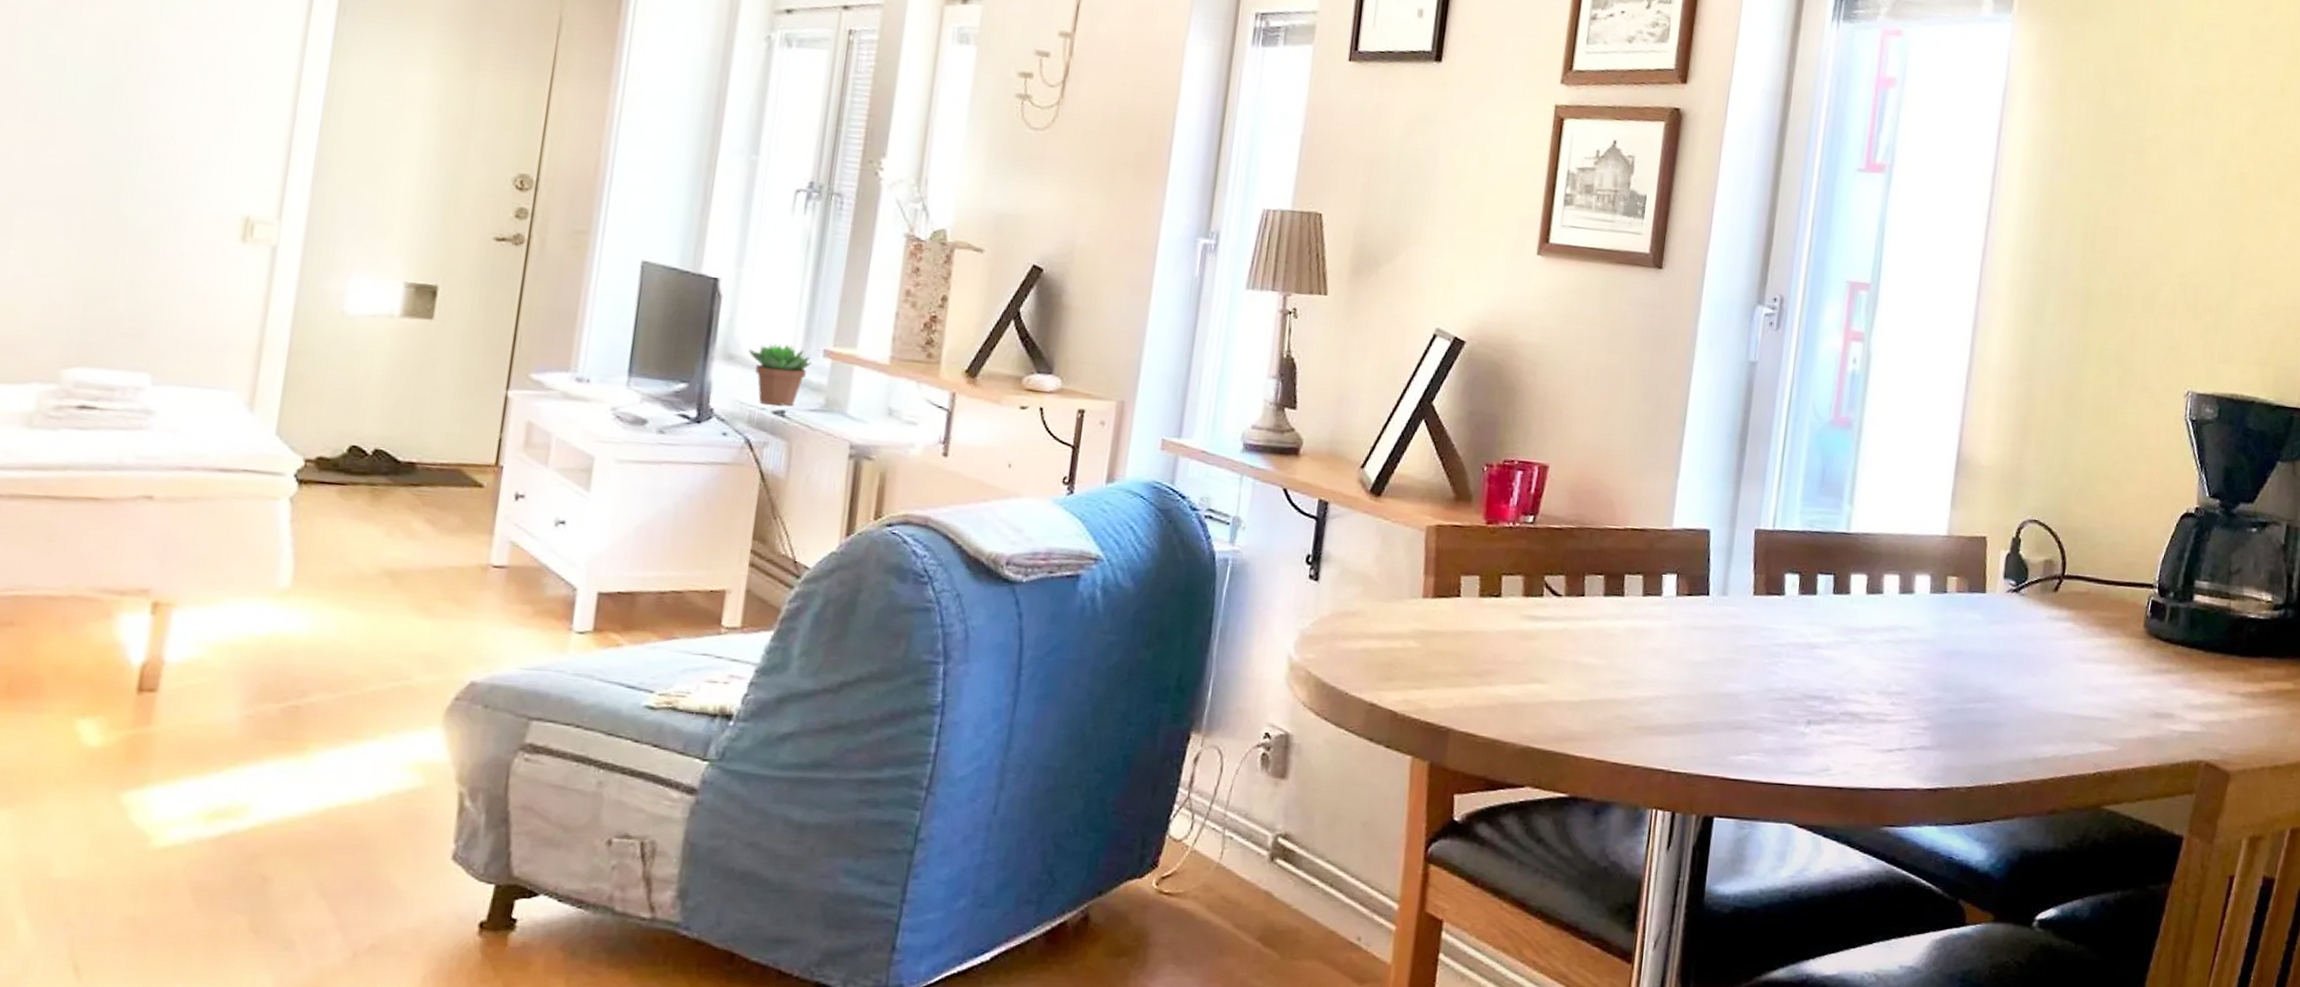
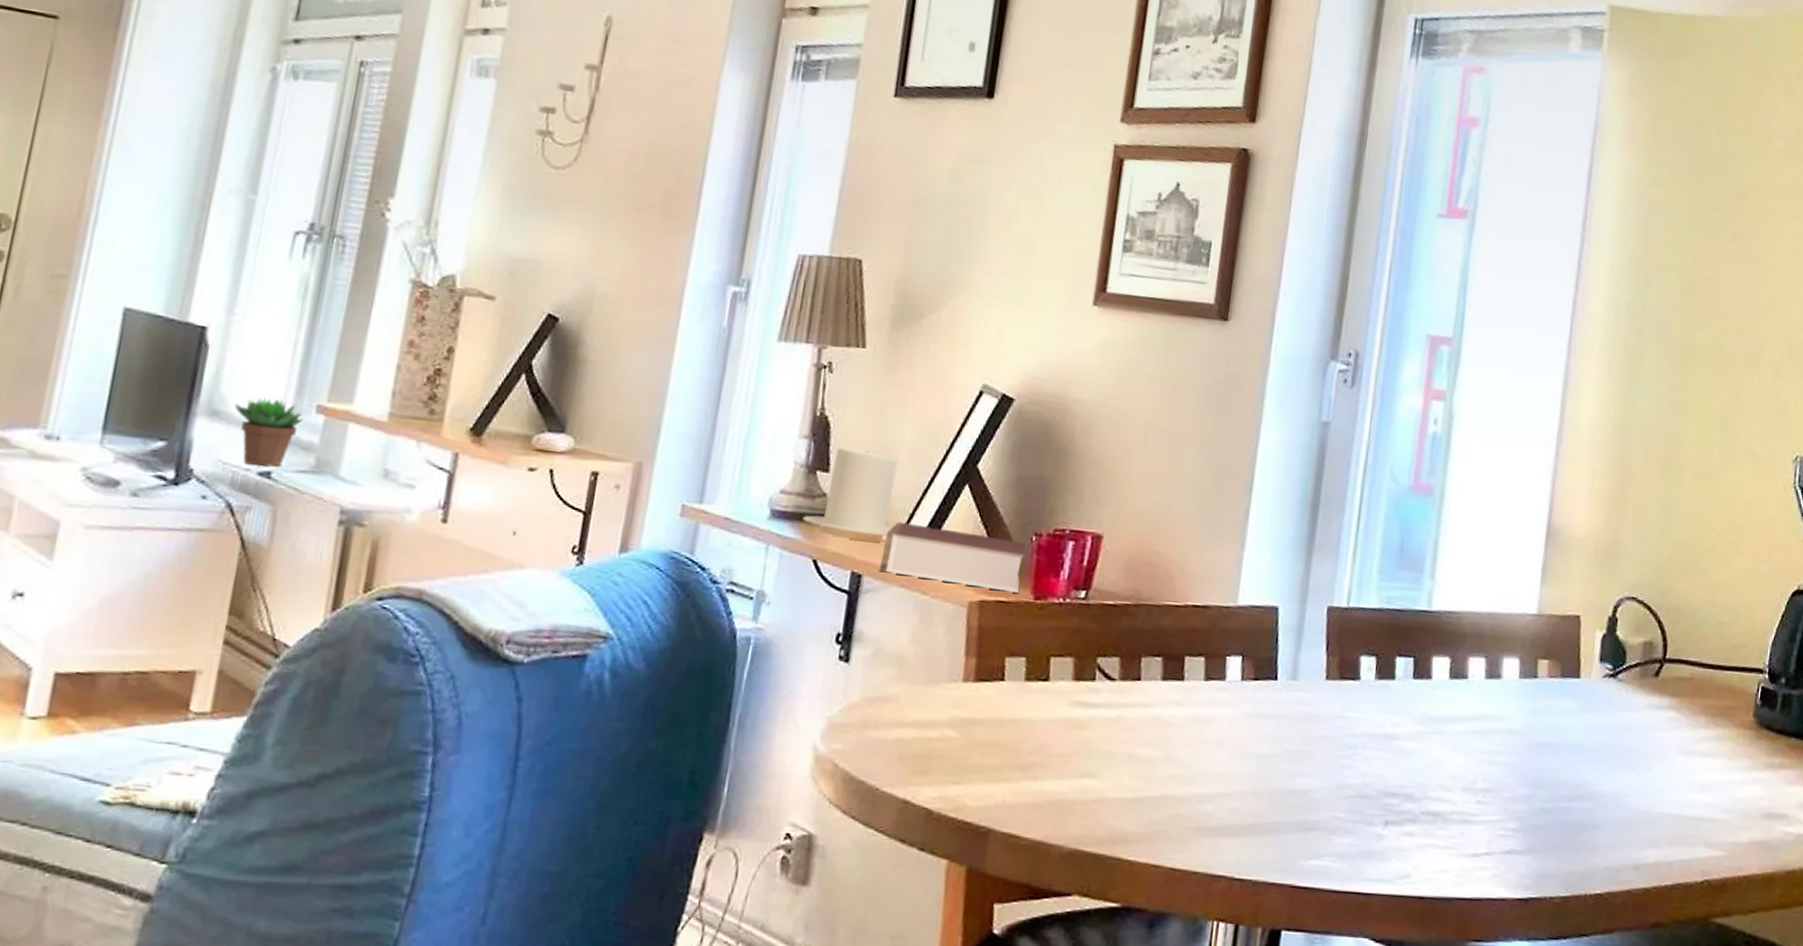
candle: none [1273,387,1359,473] -> present [803,448,898,542]
book: none [1344,453,1479,518] -> present [879,521,1027,593]

